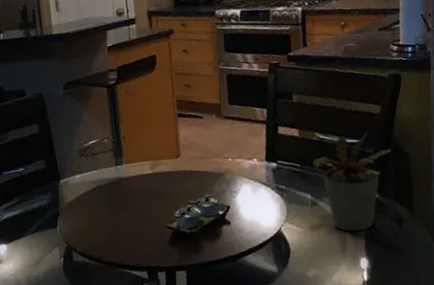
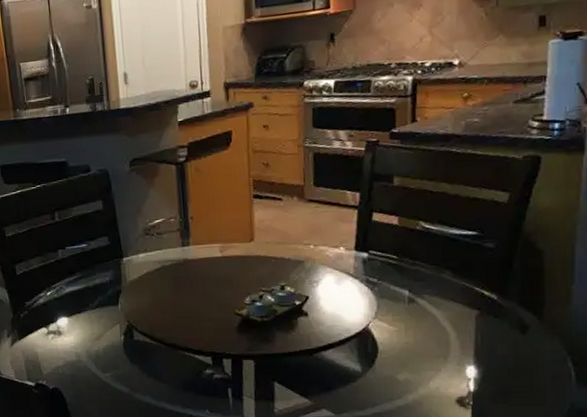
potted plant: present [313,130,391,232] -> none [414,221,518,336]

